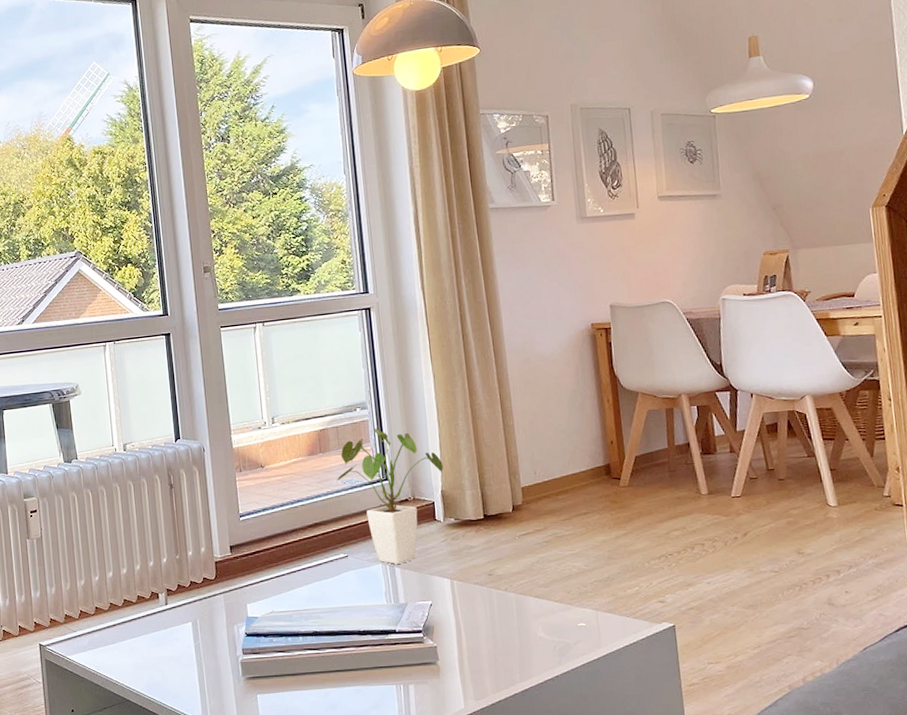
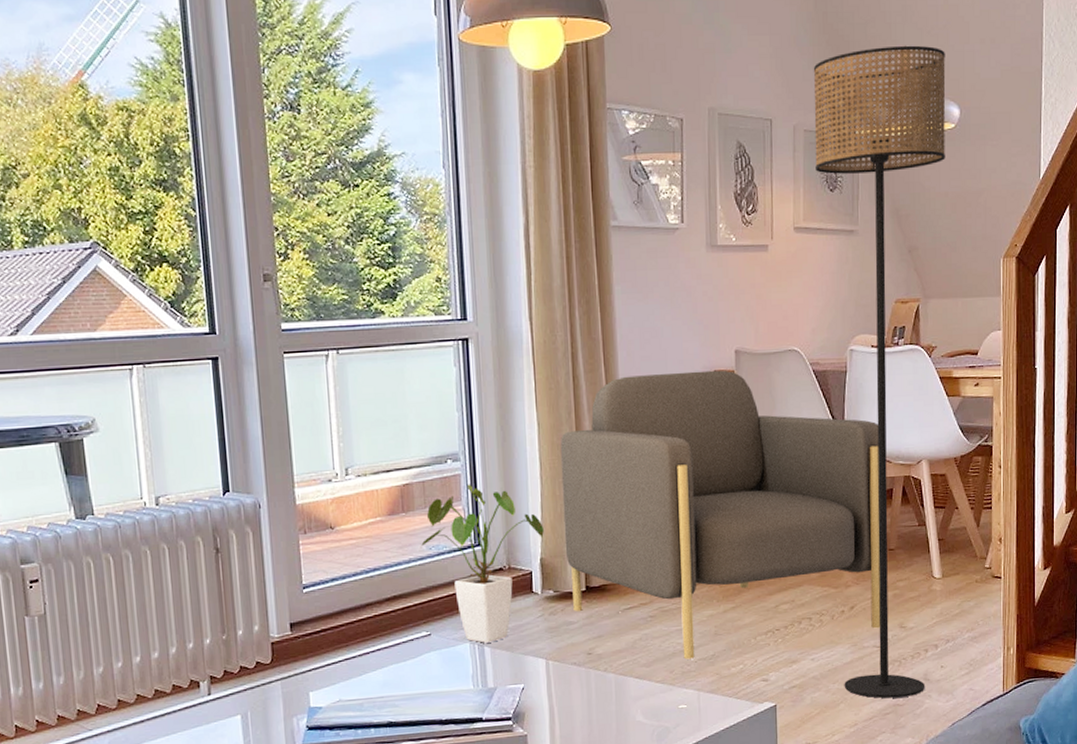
armchair: none [454,322,776,581] -> present [560,370,881,660]
floor lamp: none [665,31,831,622] -> present [813,45,946,699]

